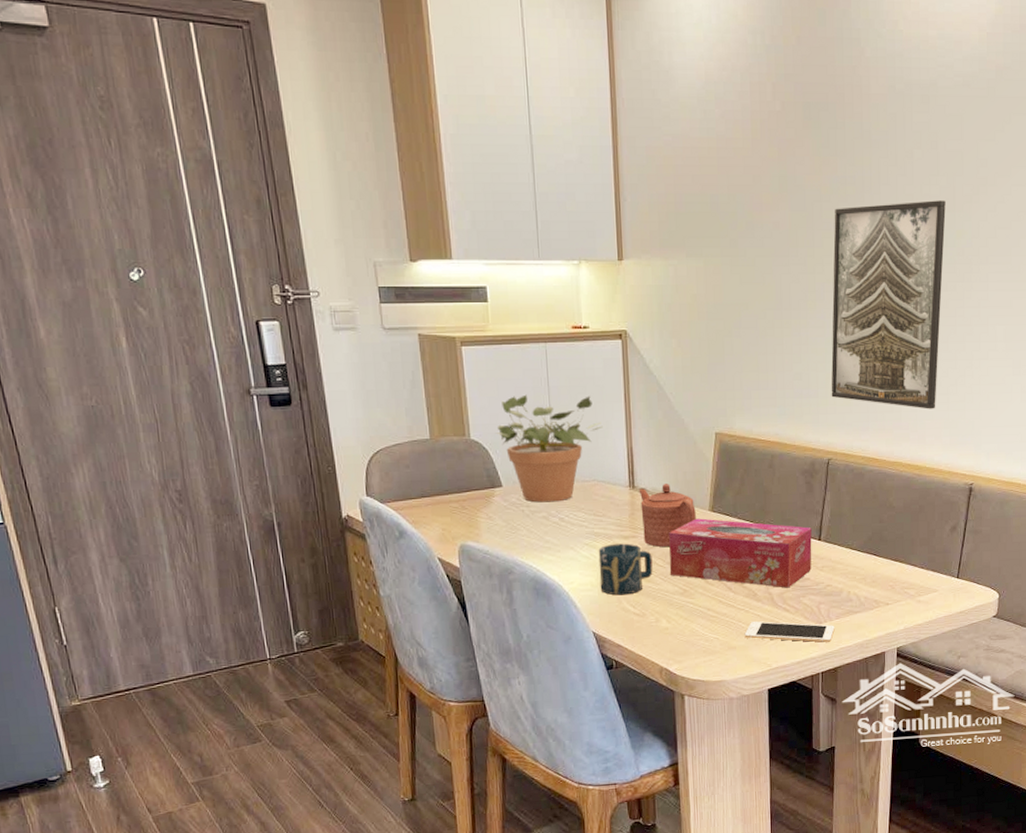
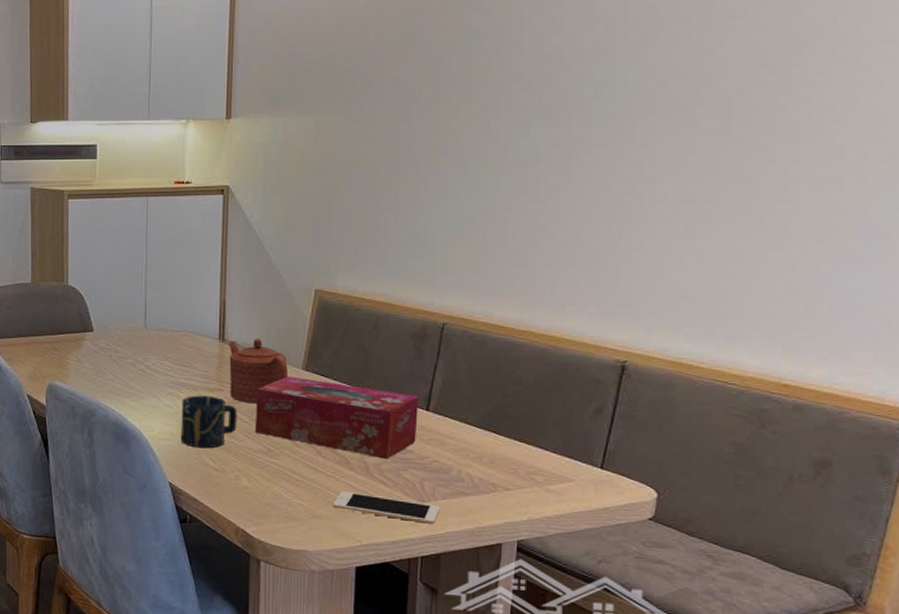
potted plant: present [496,394,603,503] -> none [92,245,197,350]
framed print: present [831,200,946,409] -> none [450,49,603,275]

